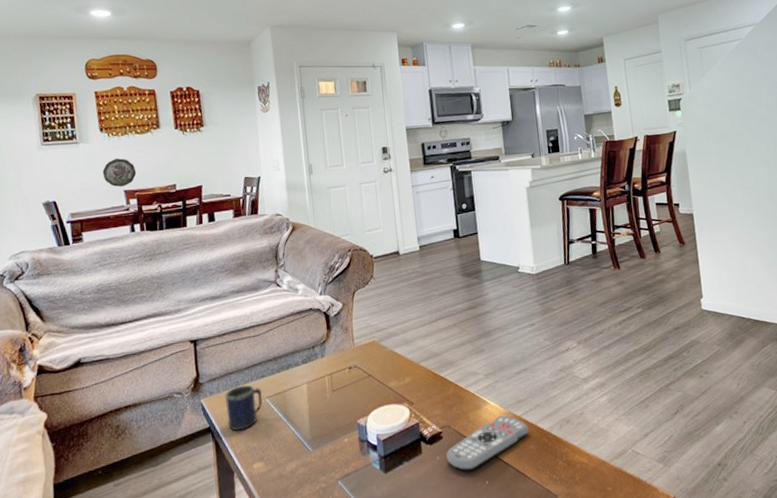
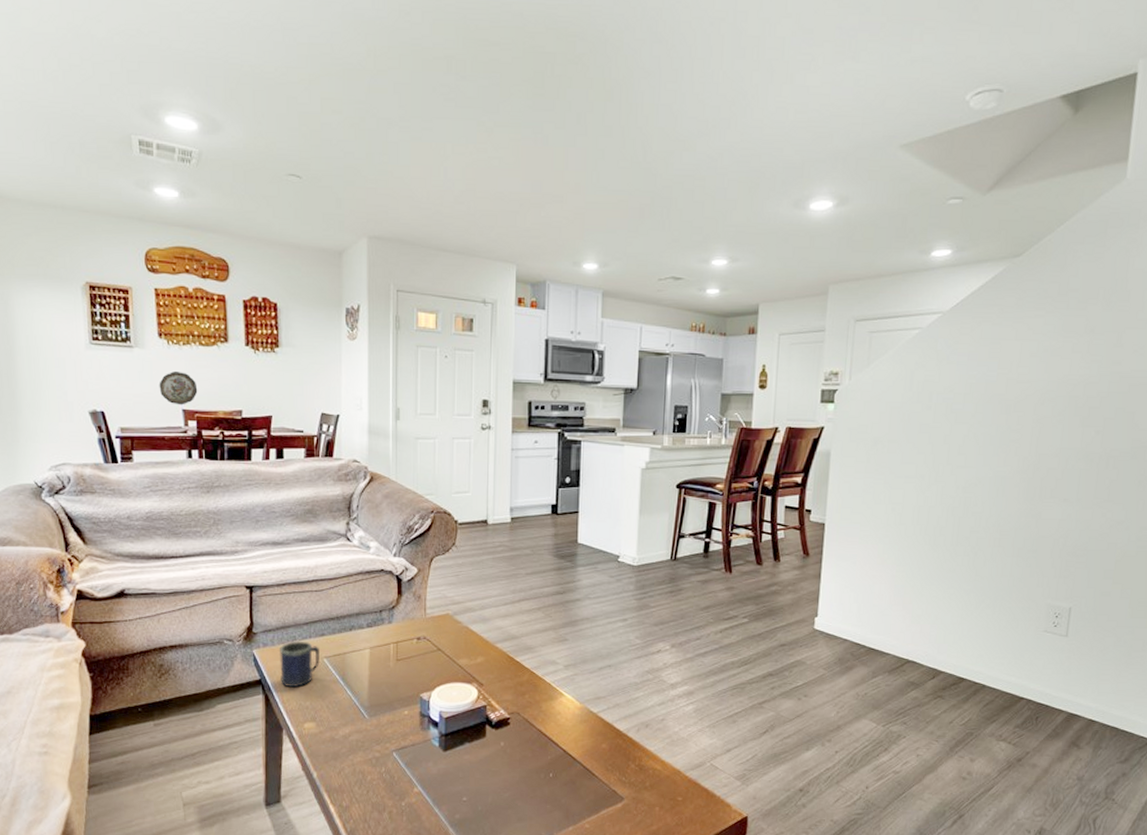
remote control: present [446,415,530,471] -> none [512,710,605,761]

